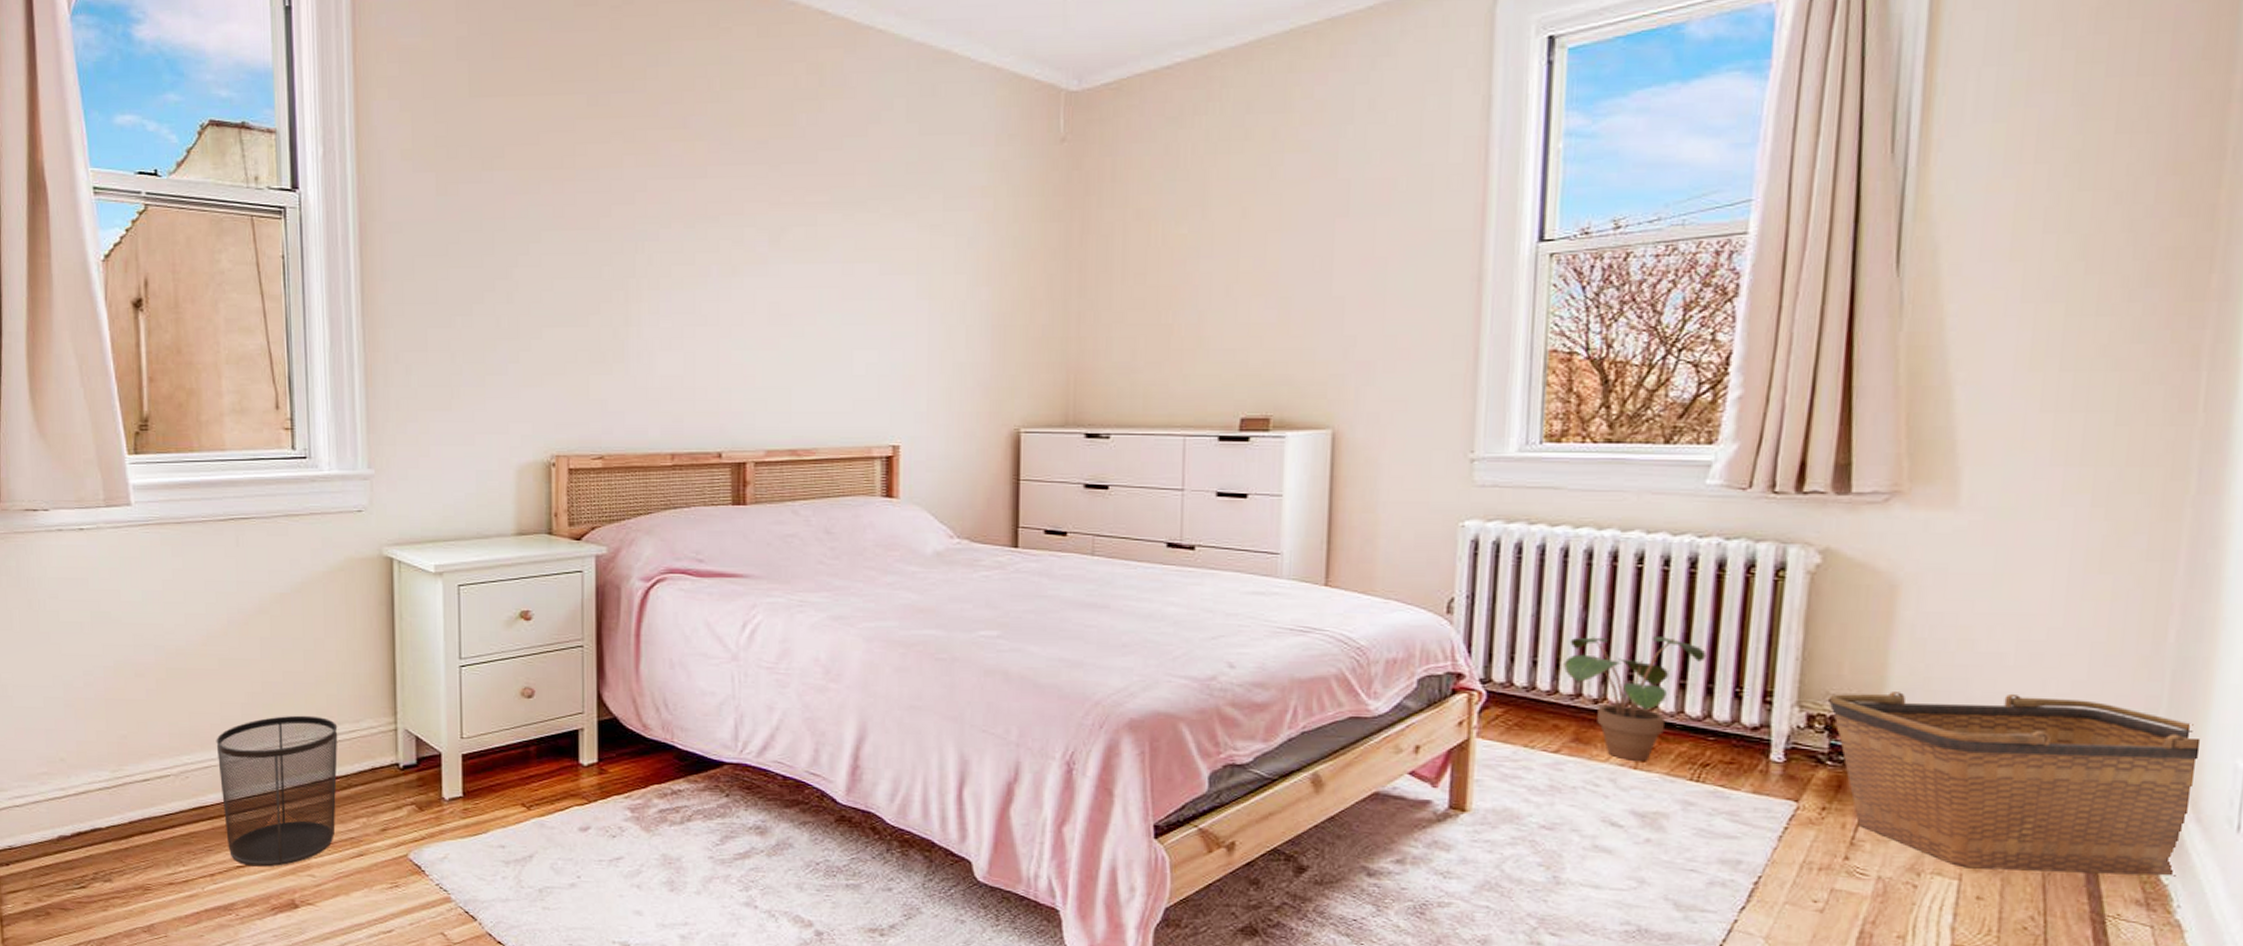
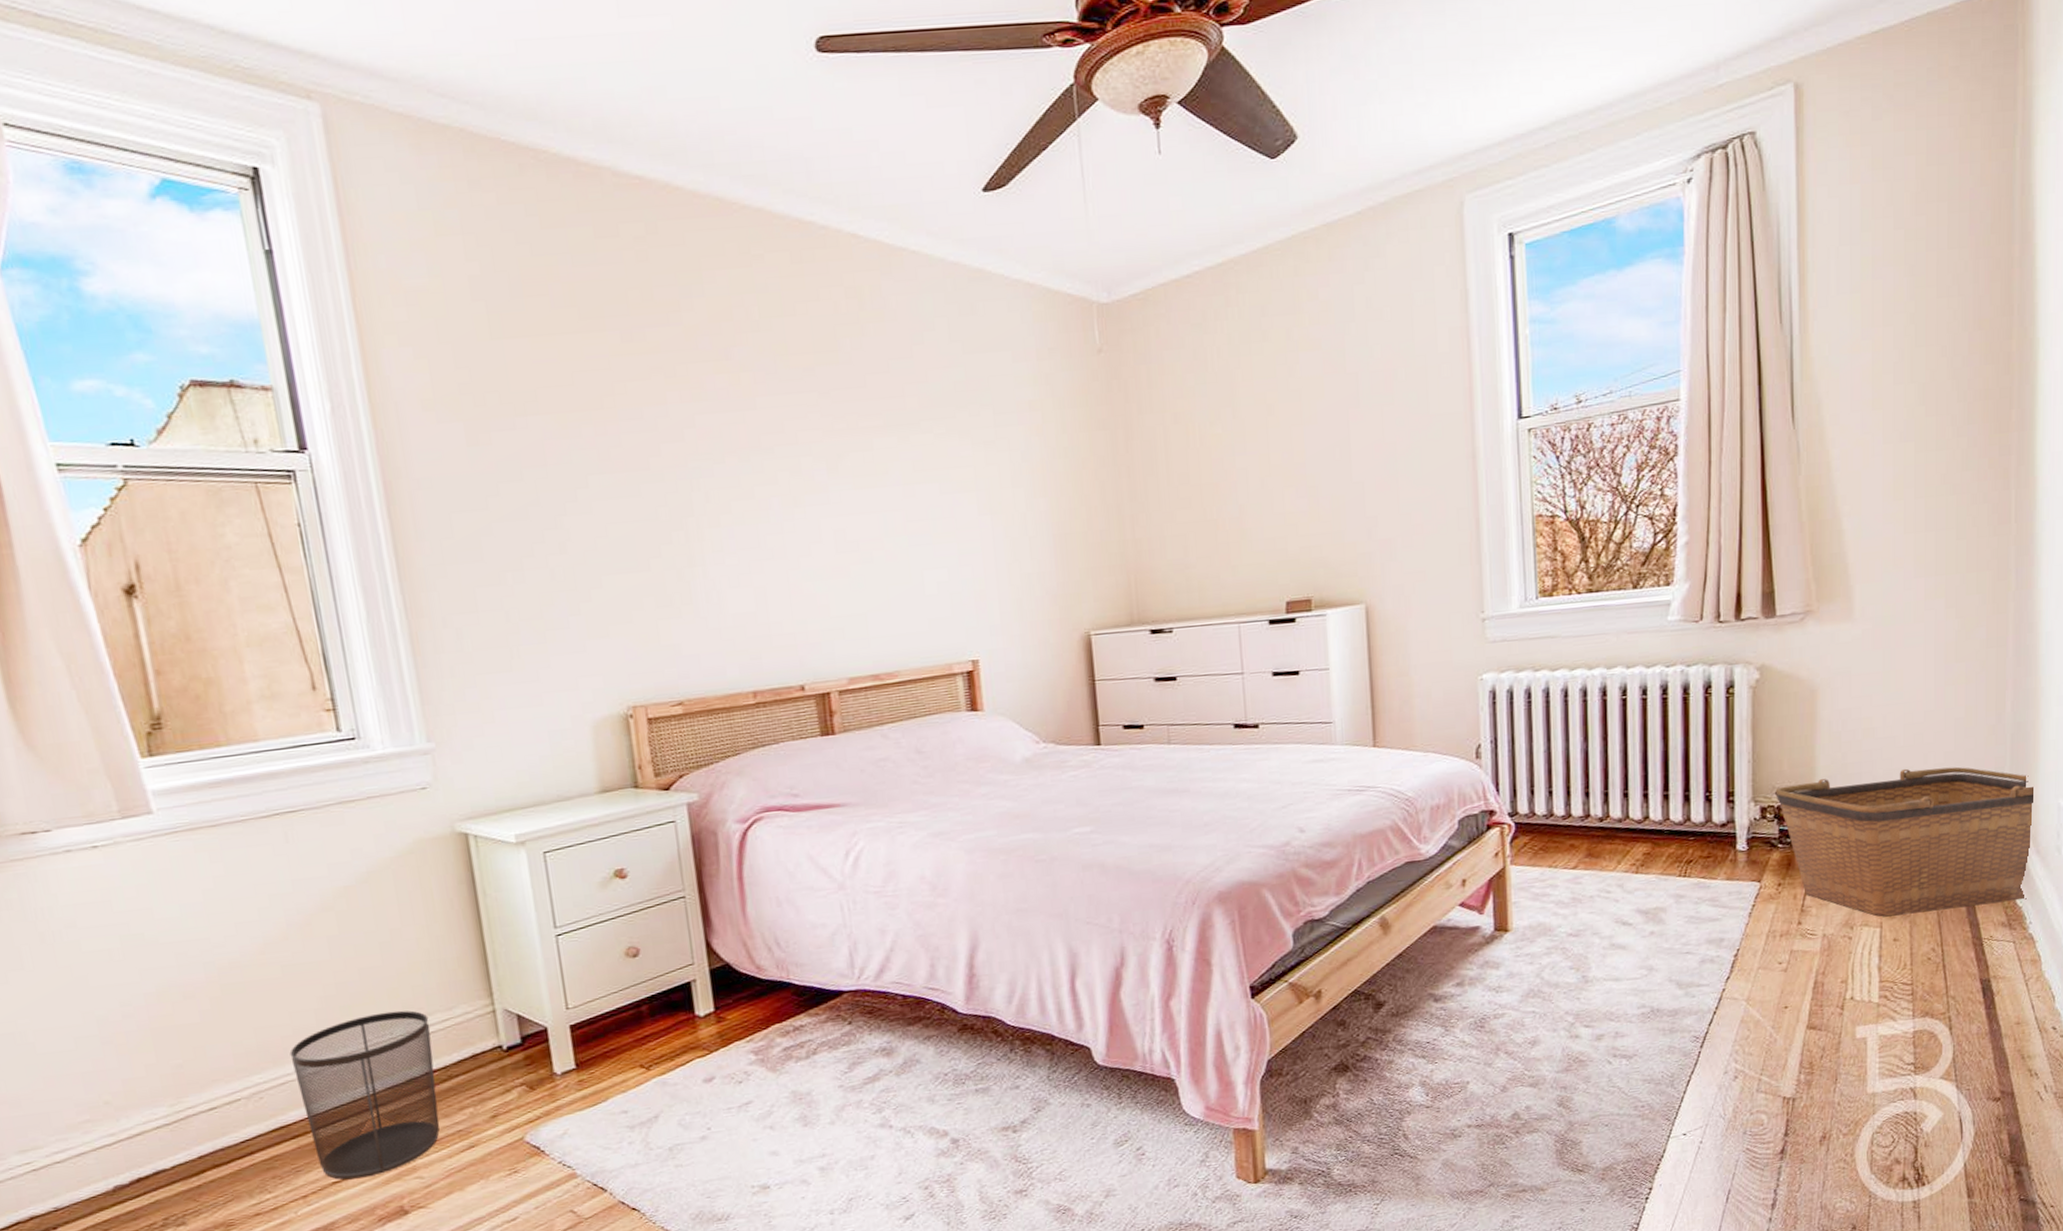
potted plant: present [1563,637,1707,761] -> none [1573,756,1682,867]

